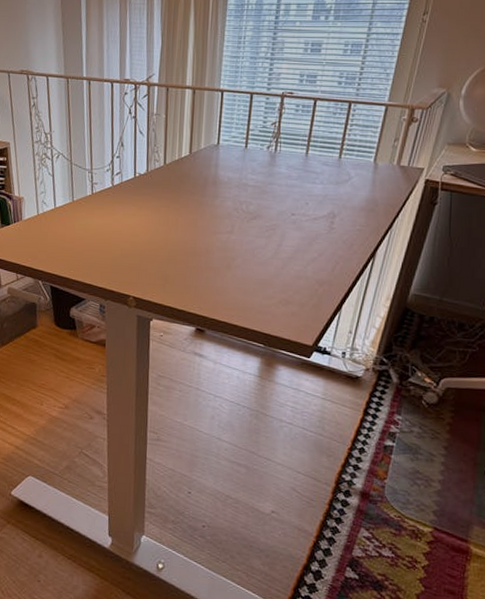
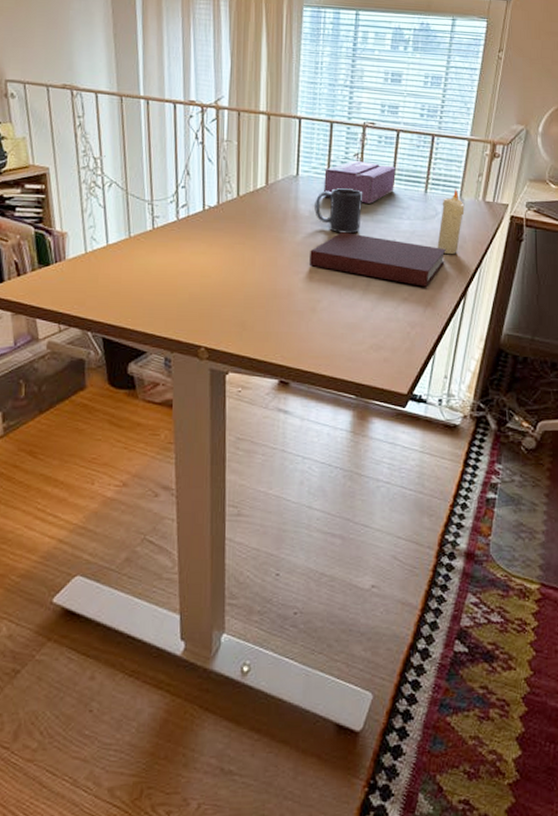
notebook: none [227,196,357,248] -> present [310,232,446,287]
mug: none [233,155,279,198] -> present [314,188,363,234]
tissue box: none [242,128,311,169] -> present [324,160,396,204]
candle: none [348,153,378,218] -> present [437,188,465,255]

